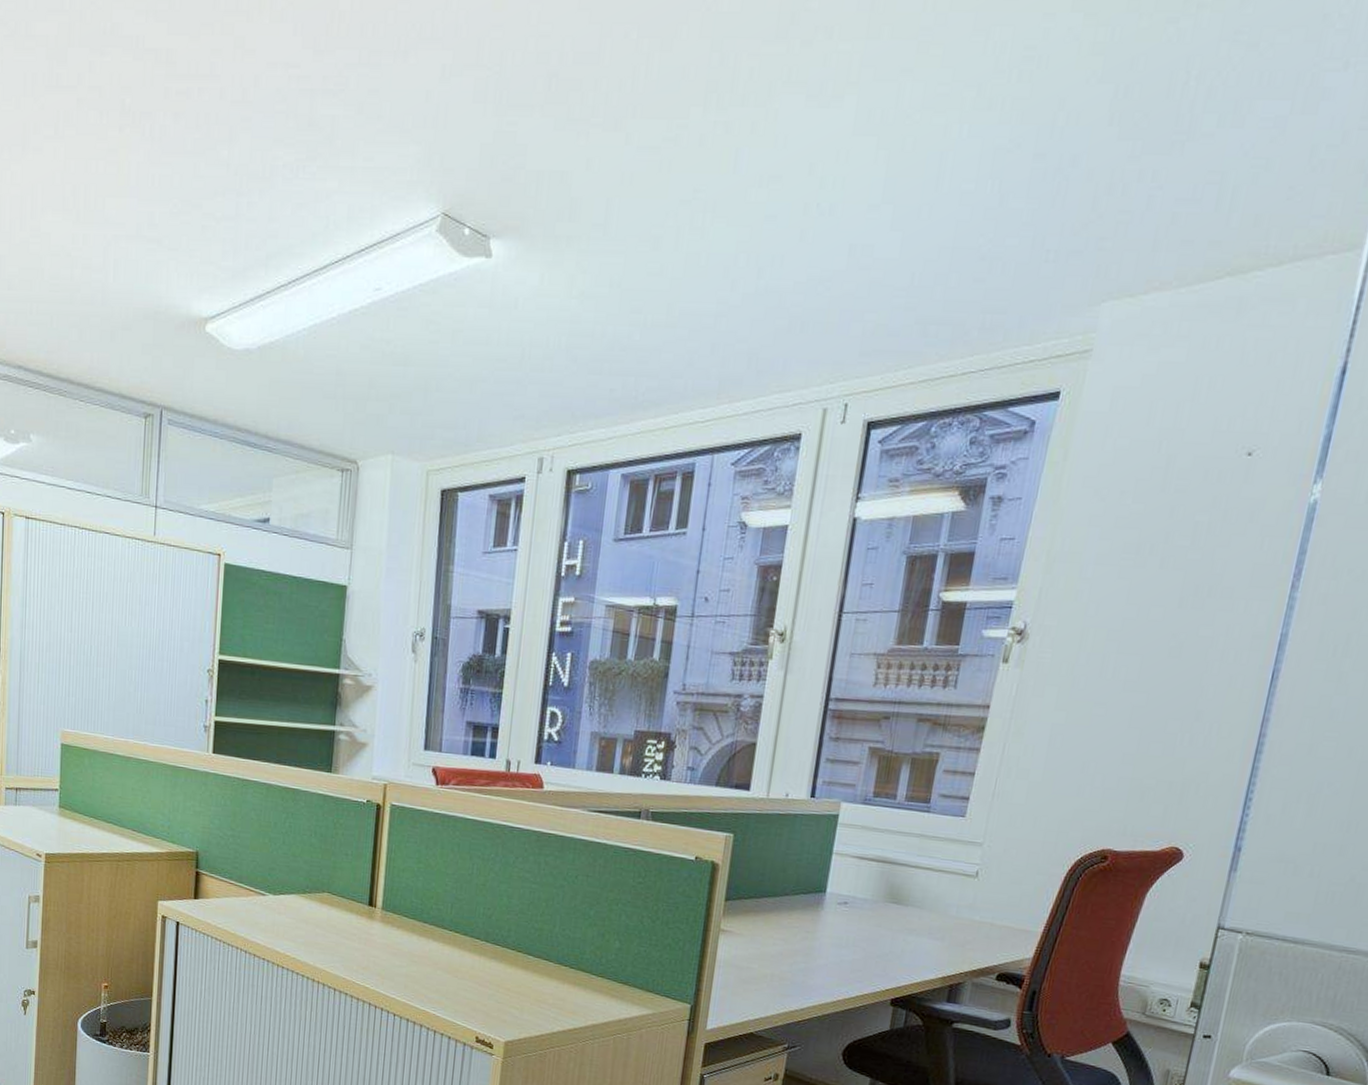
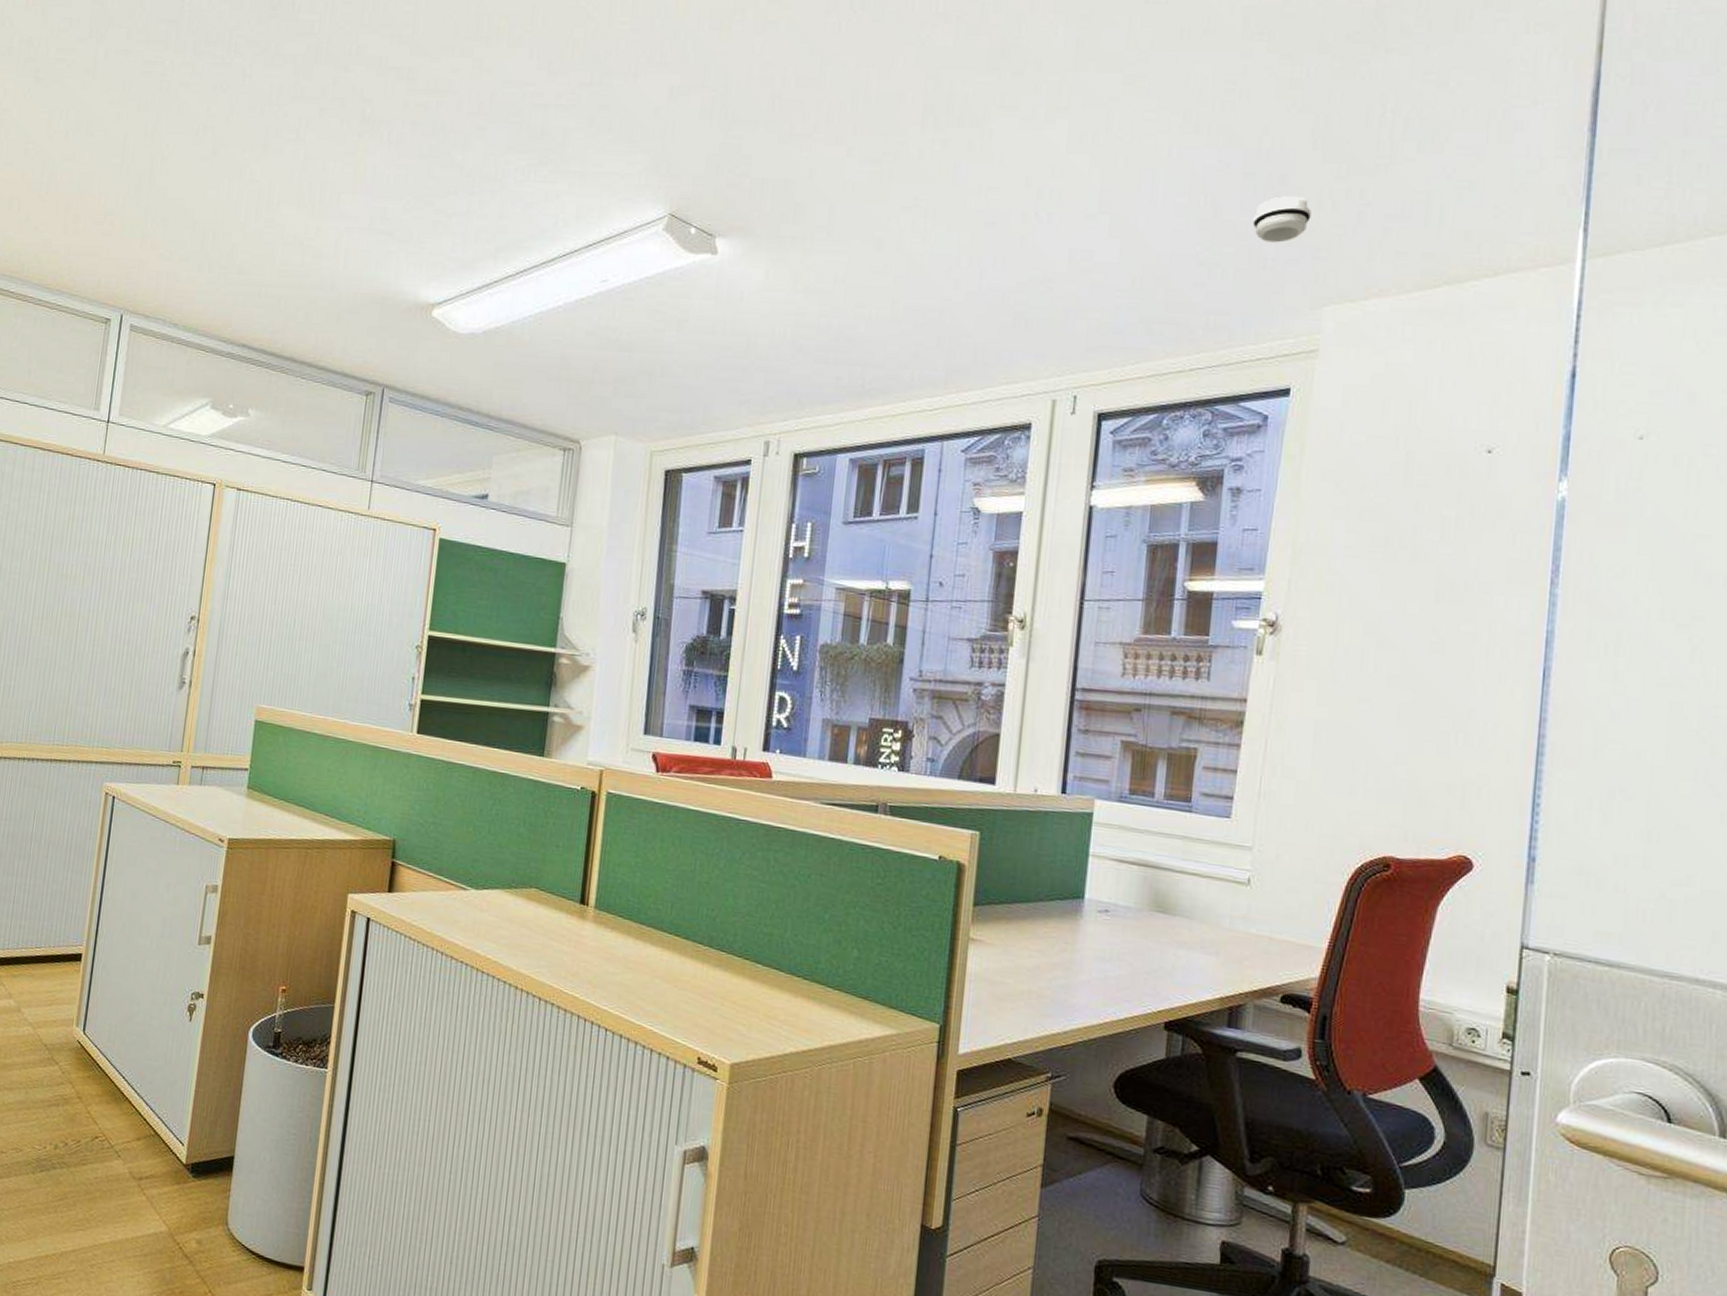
smoke detector: none [1038,180,1100,233] -> present [1252,196,1311,243]

